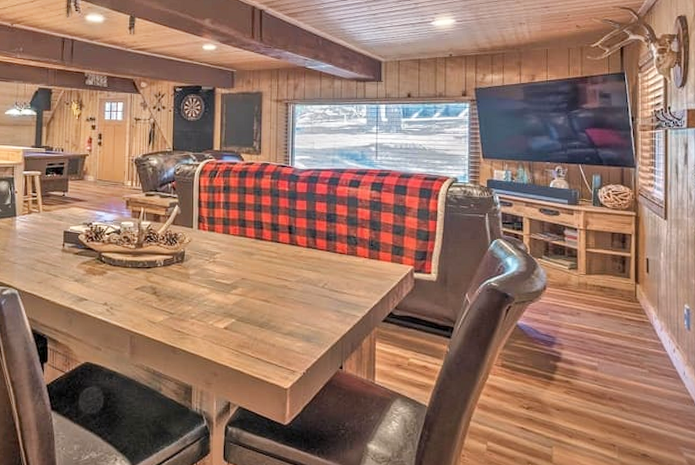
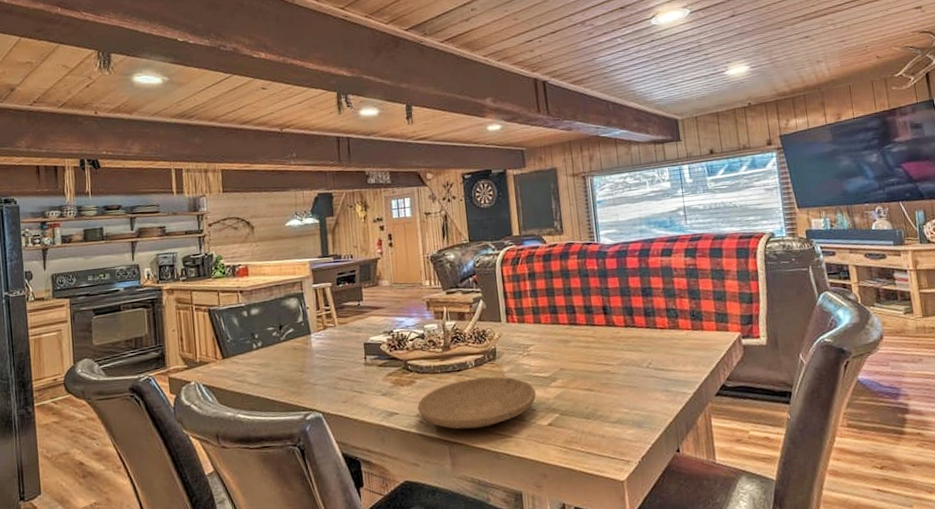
plate: none [106,276,217,323] -> present [417,376,536,429]

